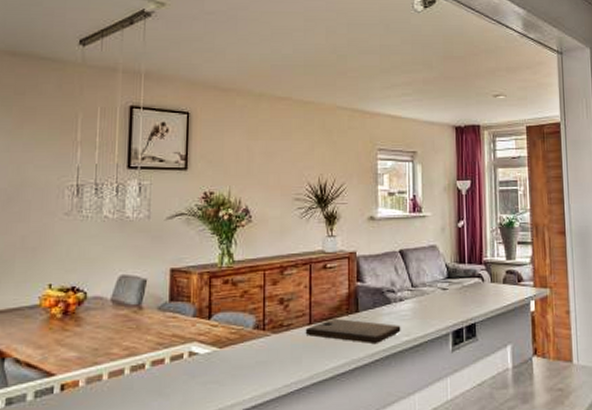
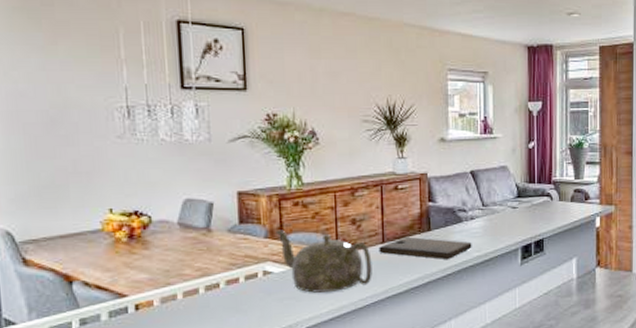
teapot: none [204,308,298,377] -> present [276,230,372,293]

